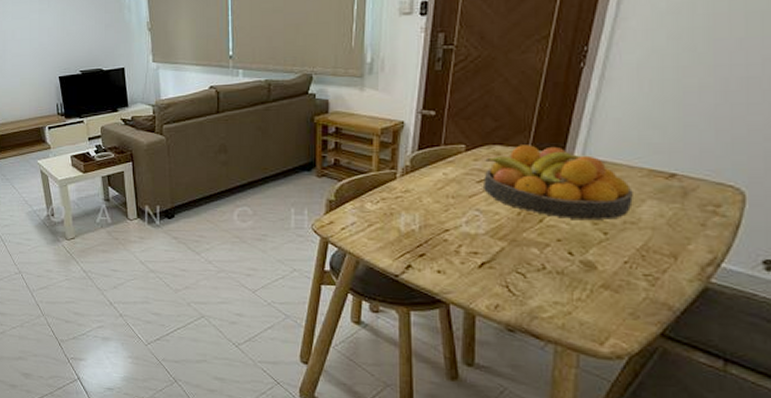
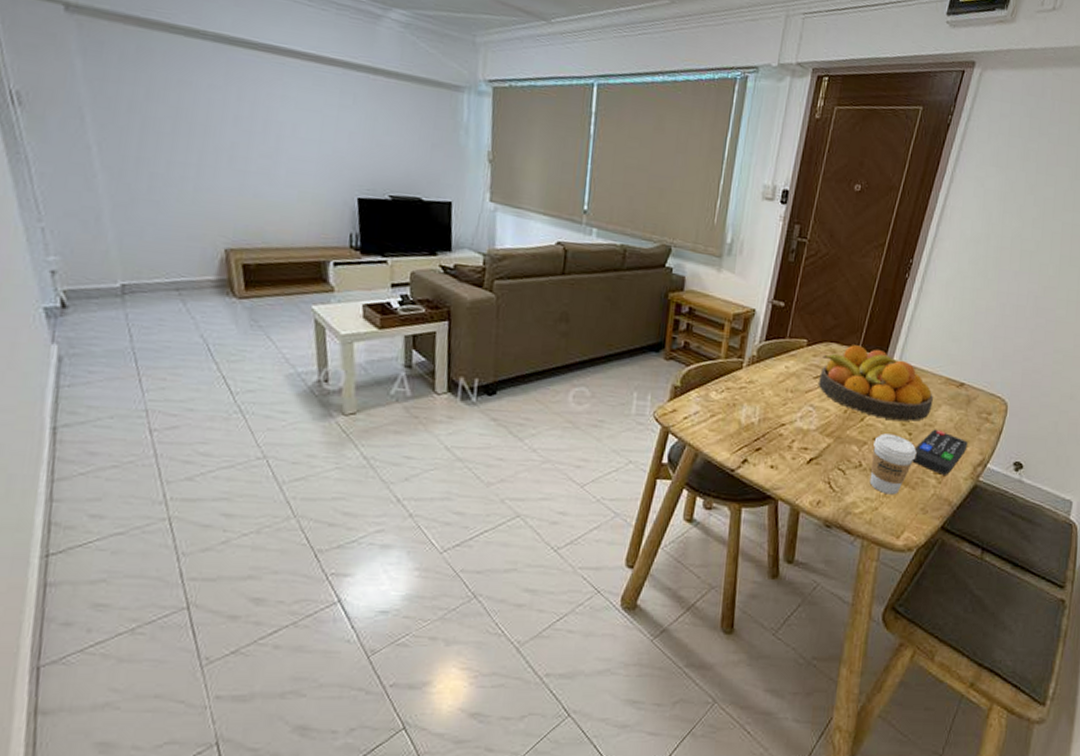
coffee cup: none [557,234,617,299] -> present [869,433,917,495]
remote control: none [611,226,689,277] -> present [912,429,968,475]

